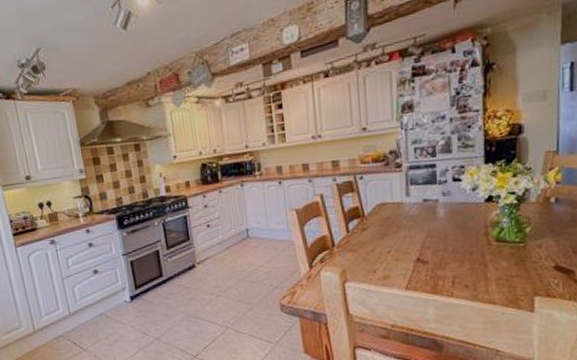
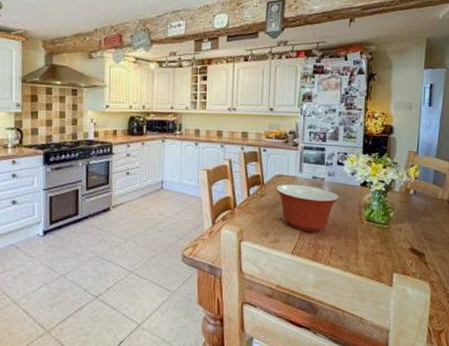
mixing bowl: none [379,210,460,263] -> present [275,184,340,232]

